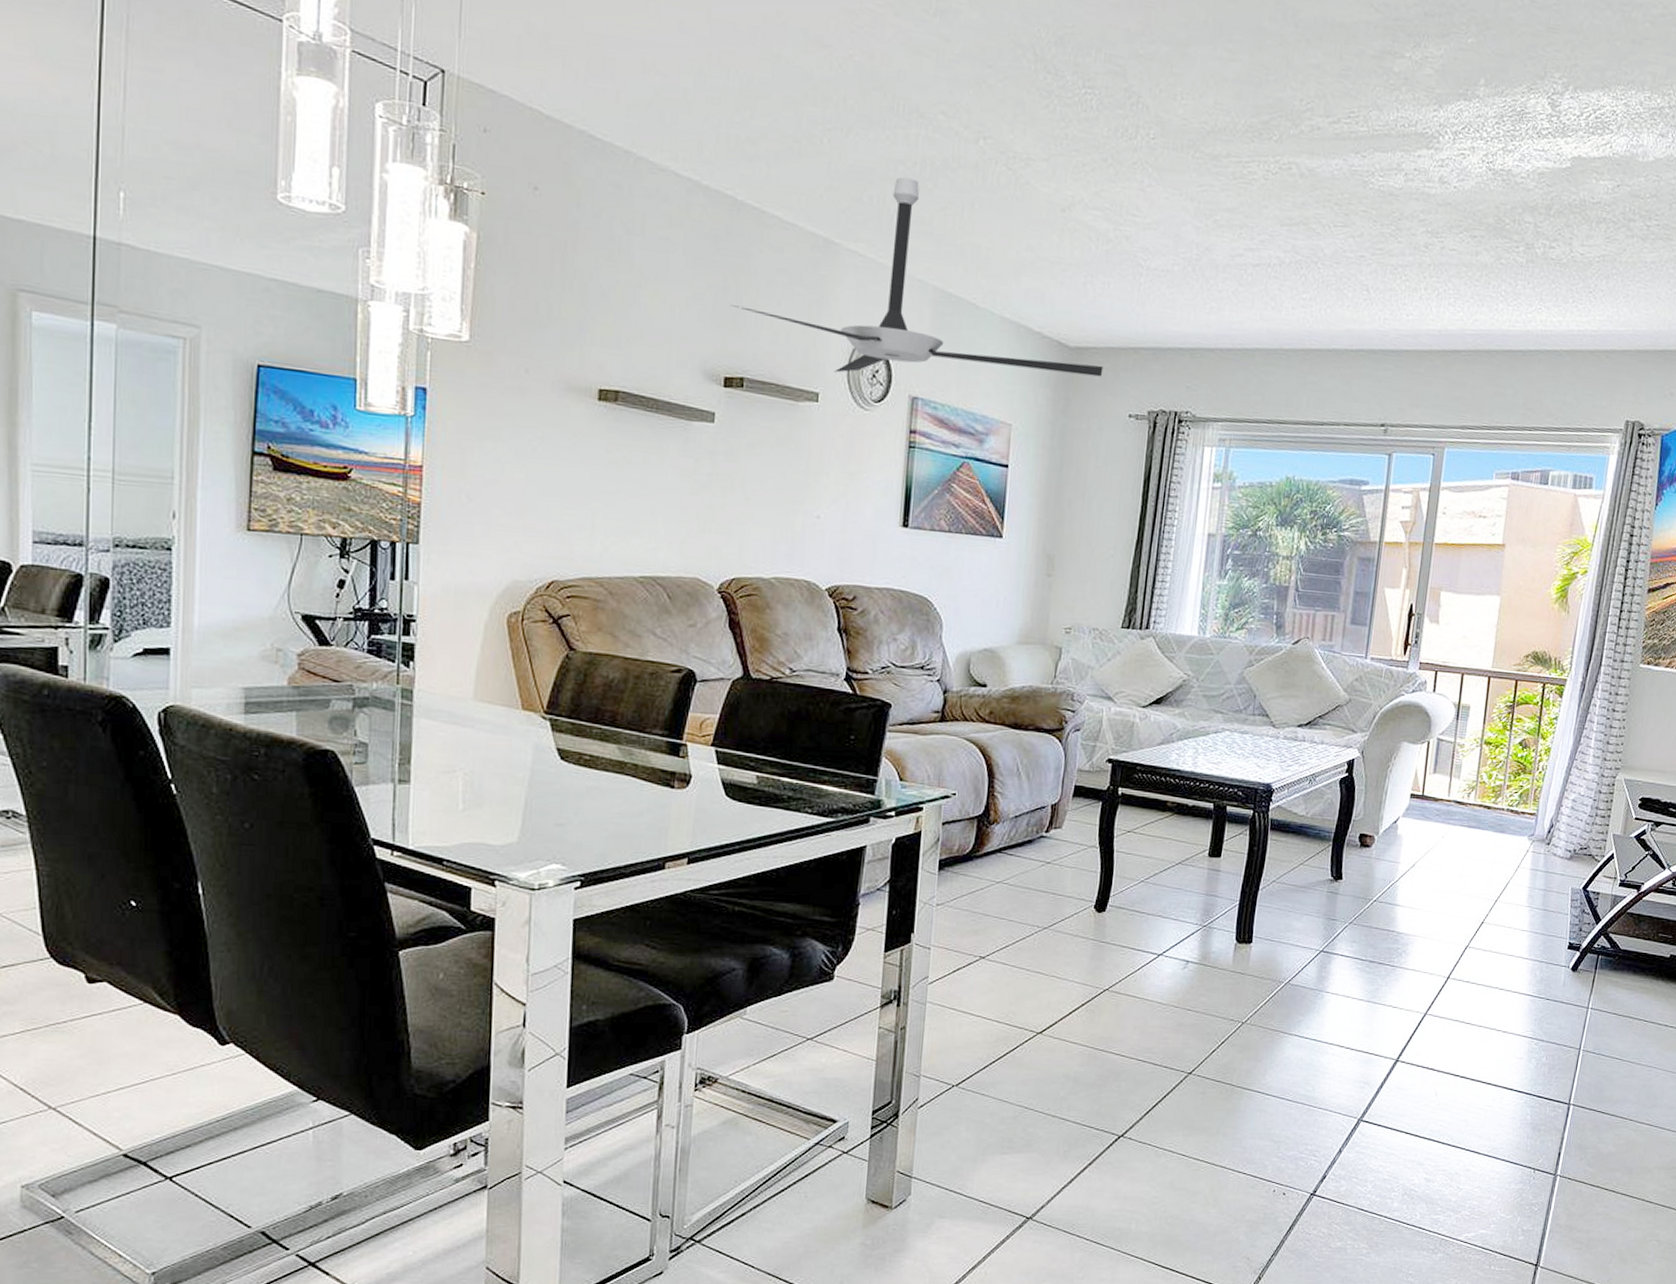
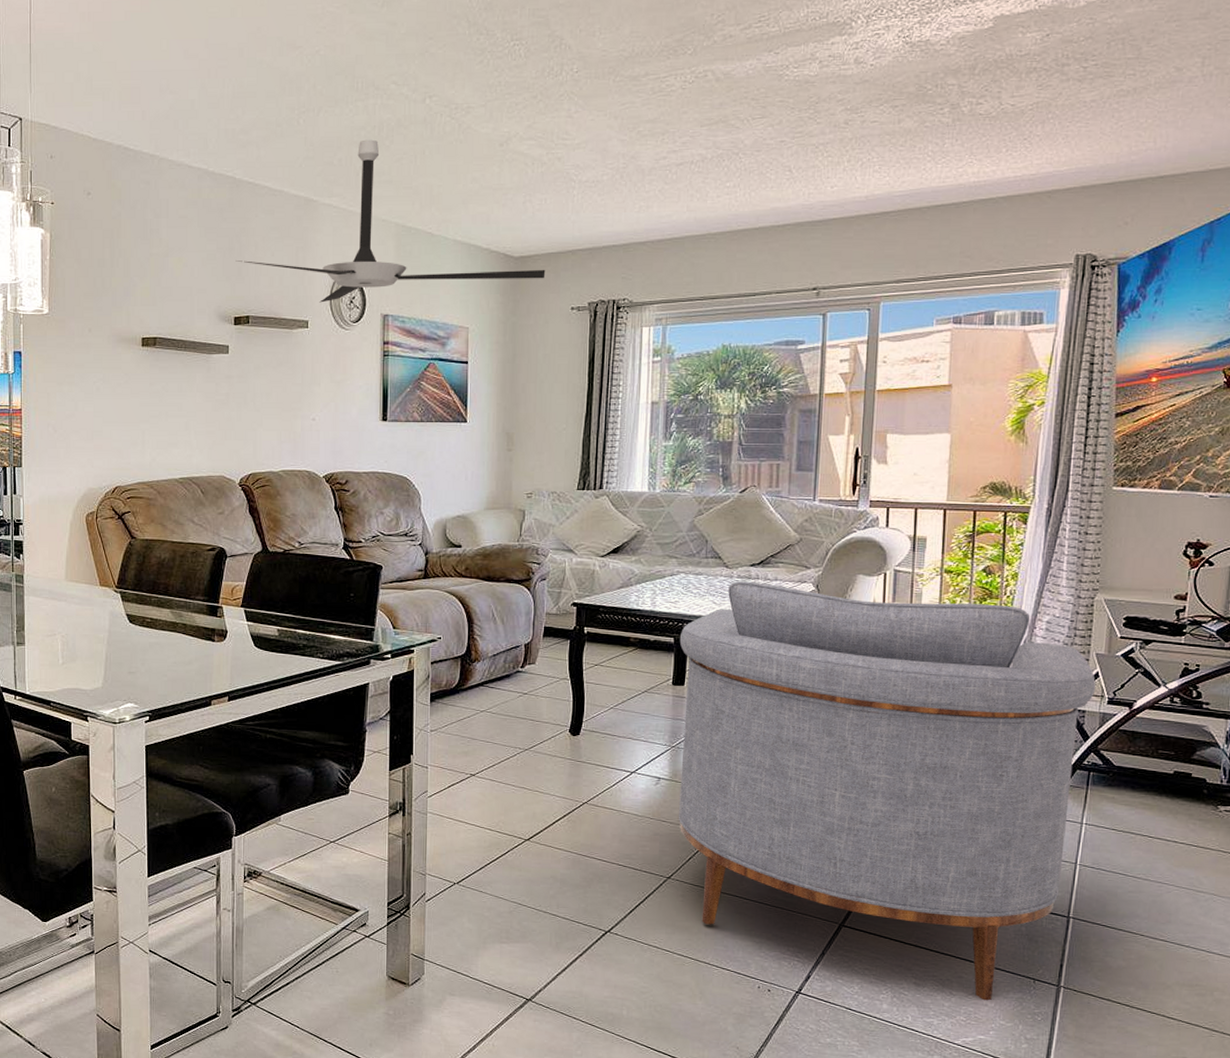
armchair: none [1204,742,1611,1194] -> present [678,581,1096,1001]

